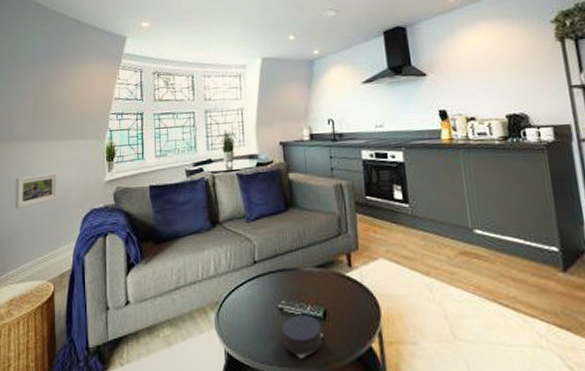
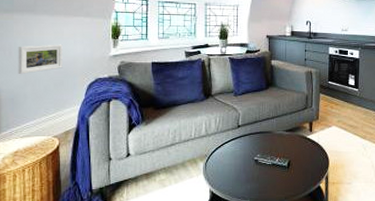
candle: present [281,315,323,359] -> none [255,165,286,195]

